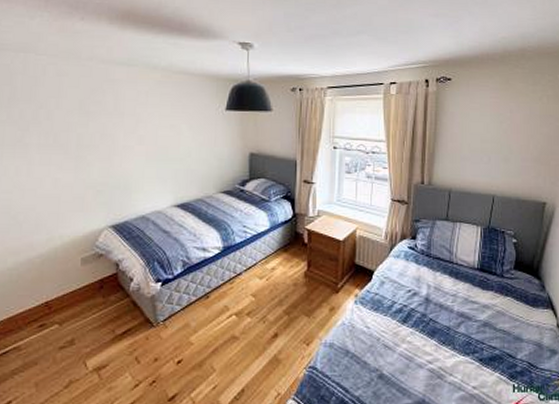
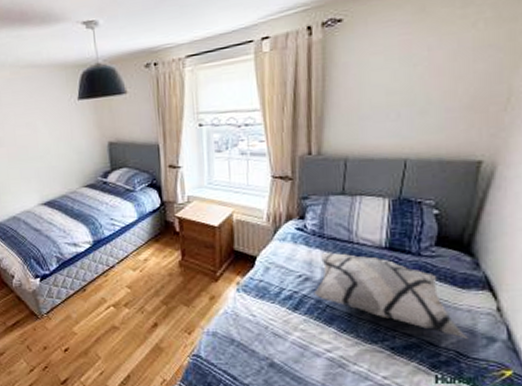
decorative pillow: none [420,270,537,351] -> present [313,252,468,339]

